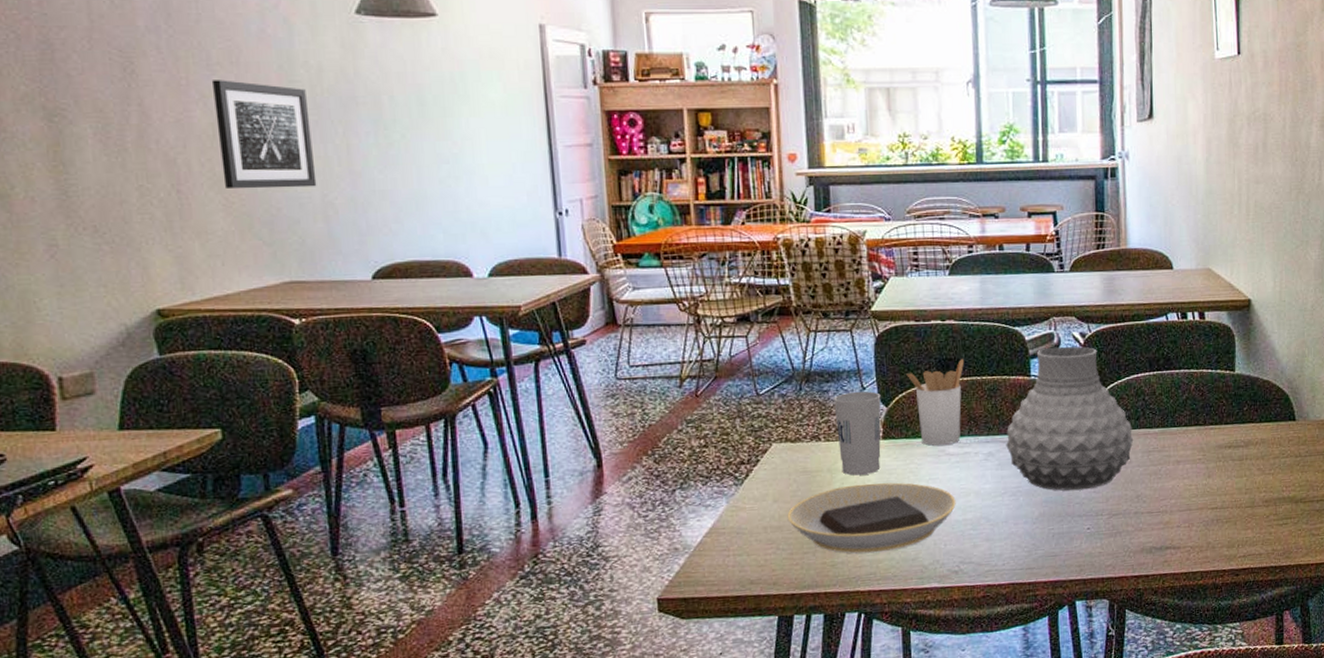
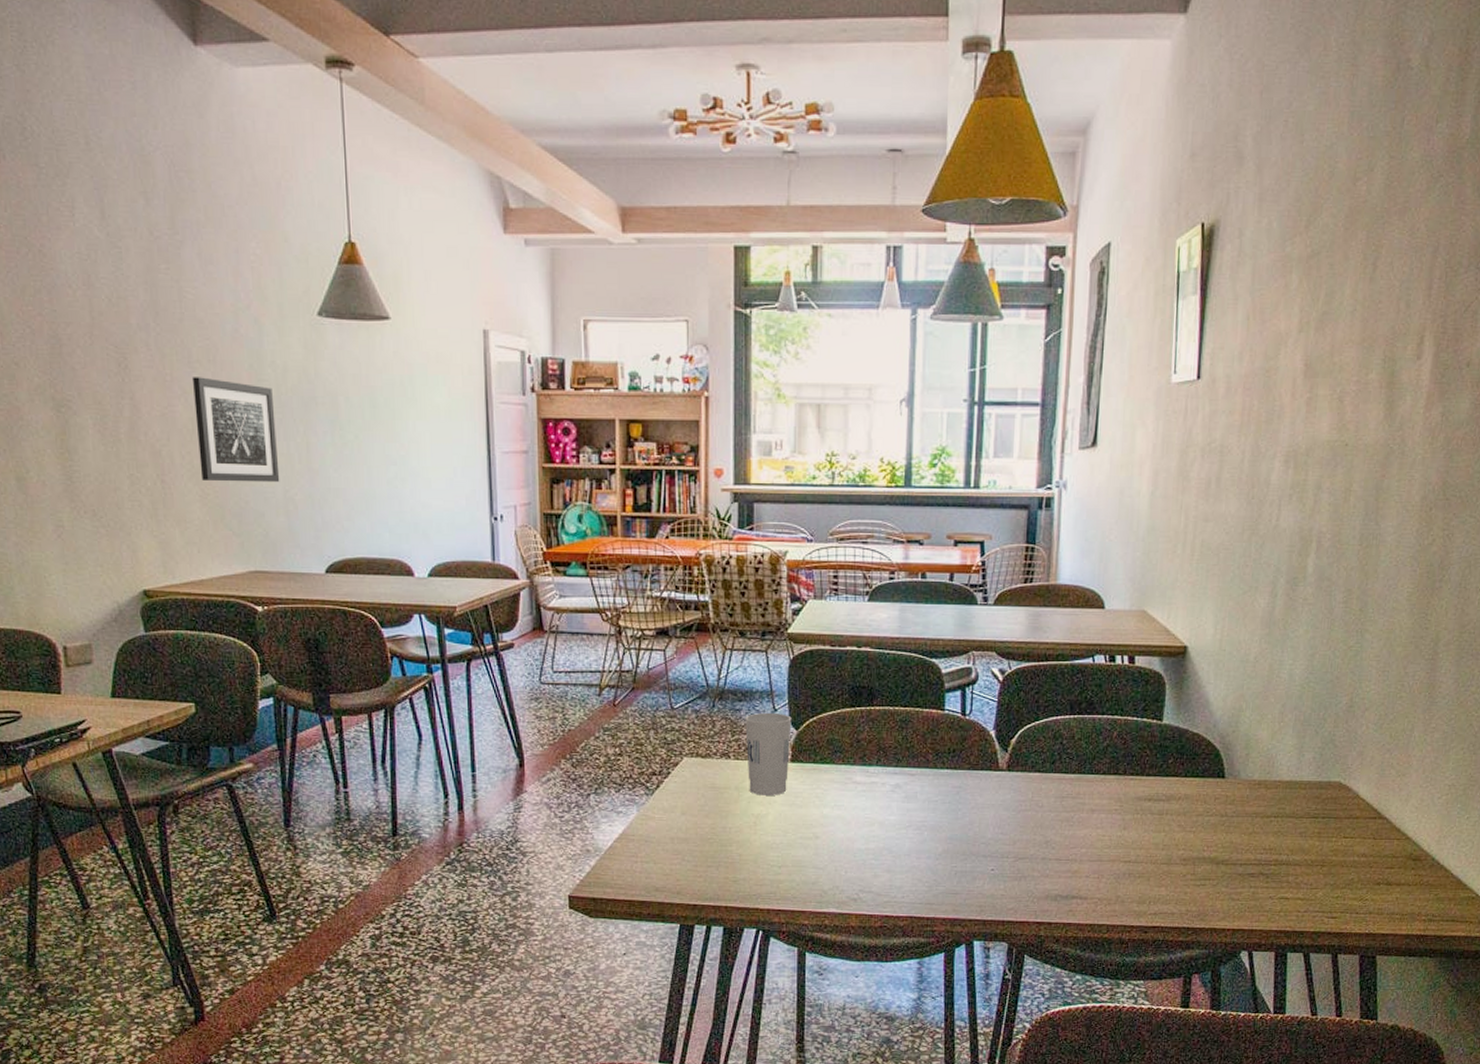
plate: present [787,482,956,554] -> none [694,804,860,873]
utensil holder: present [906,359,965,446] -> none [818,688,878,773]
vase: present [1006,346,1134,491] -> none [914,682,1047,830]

